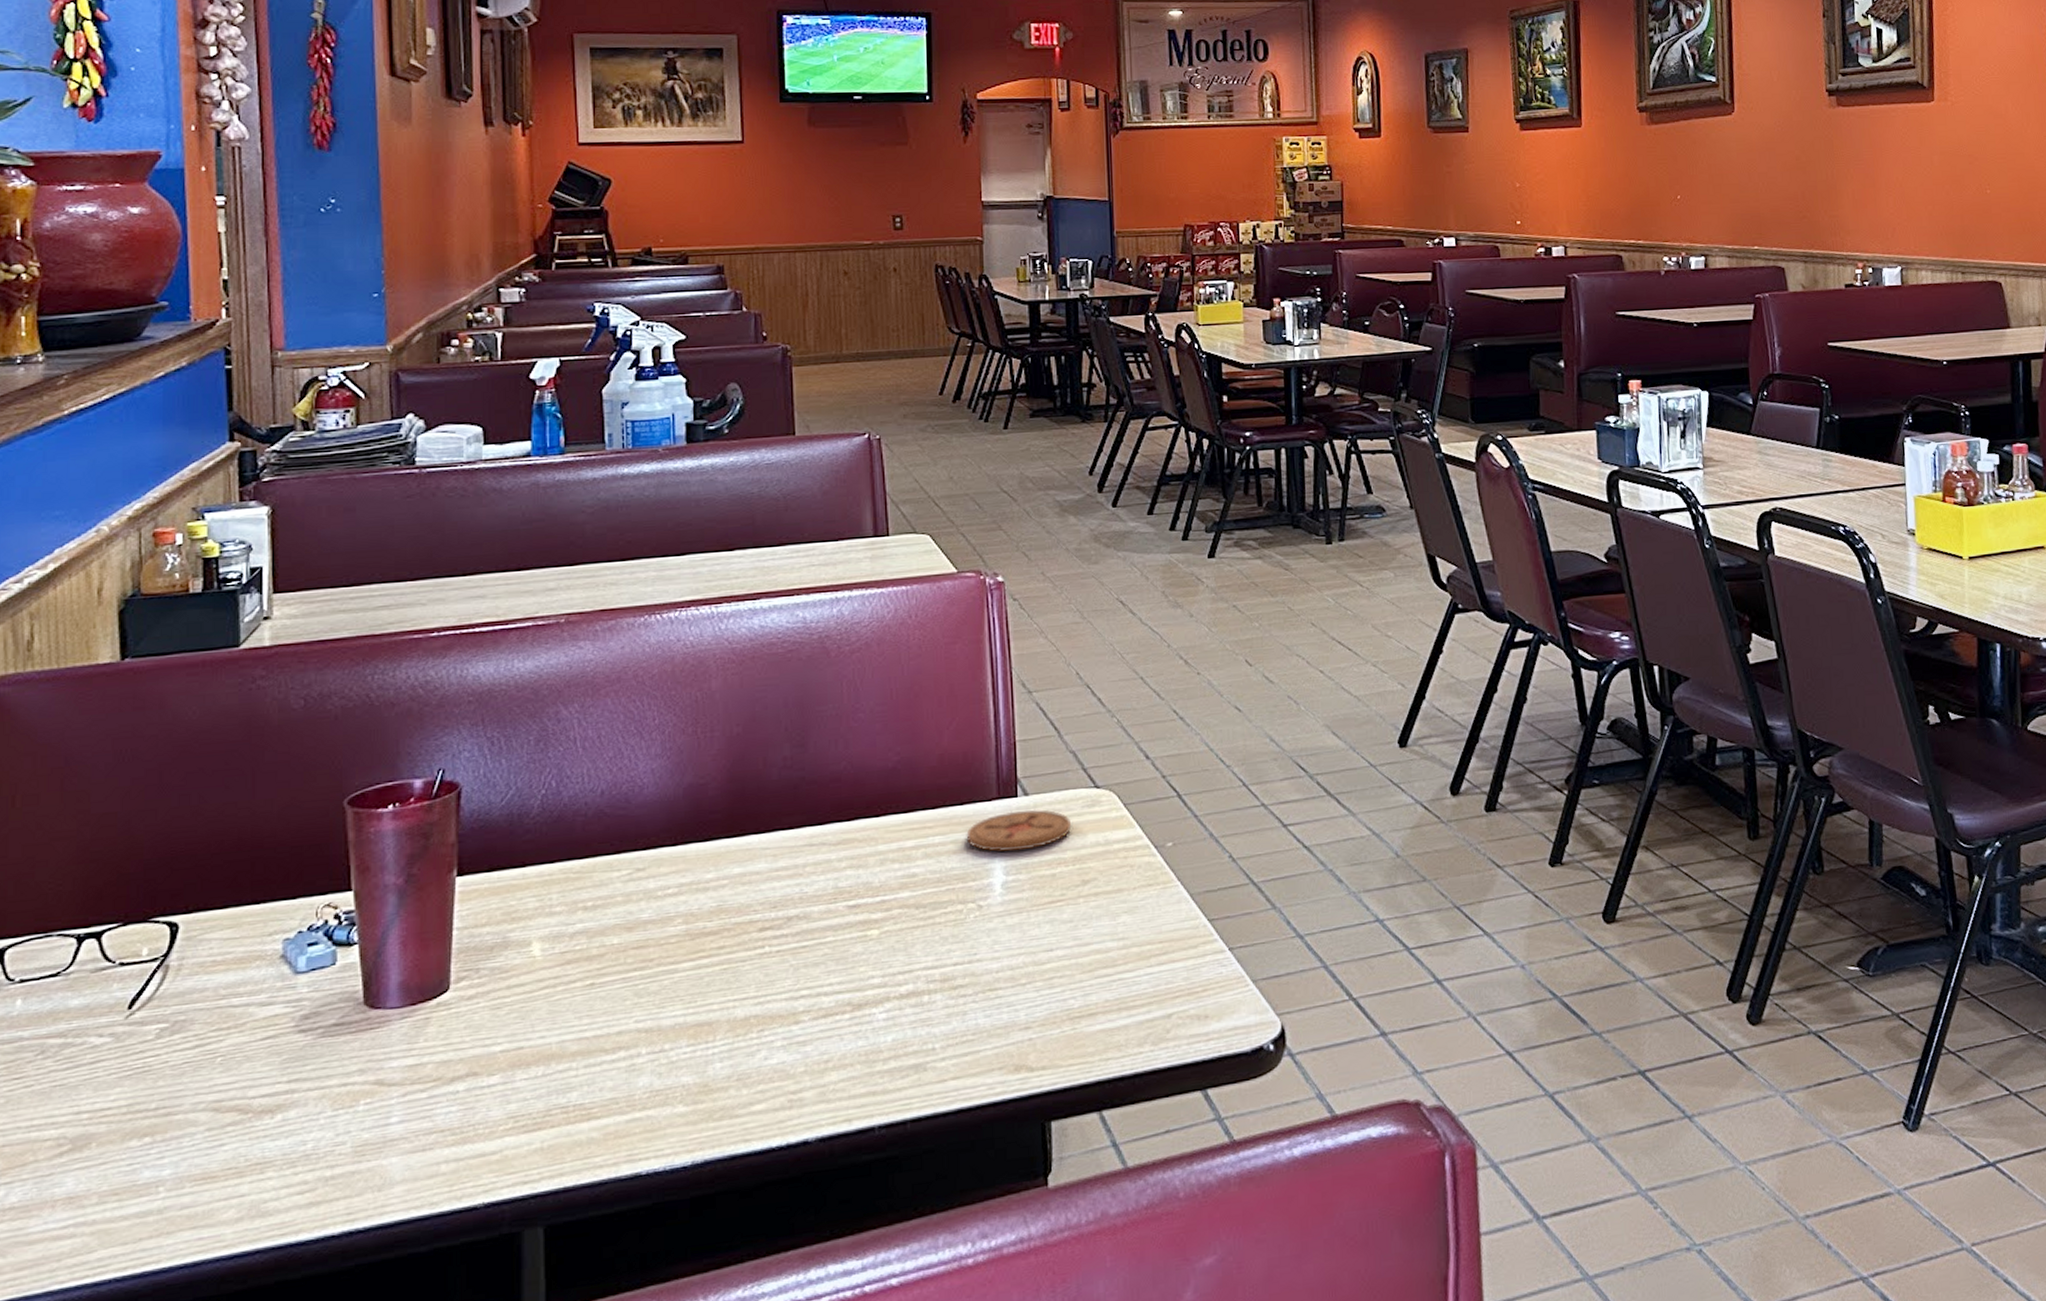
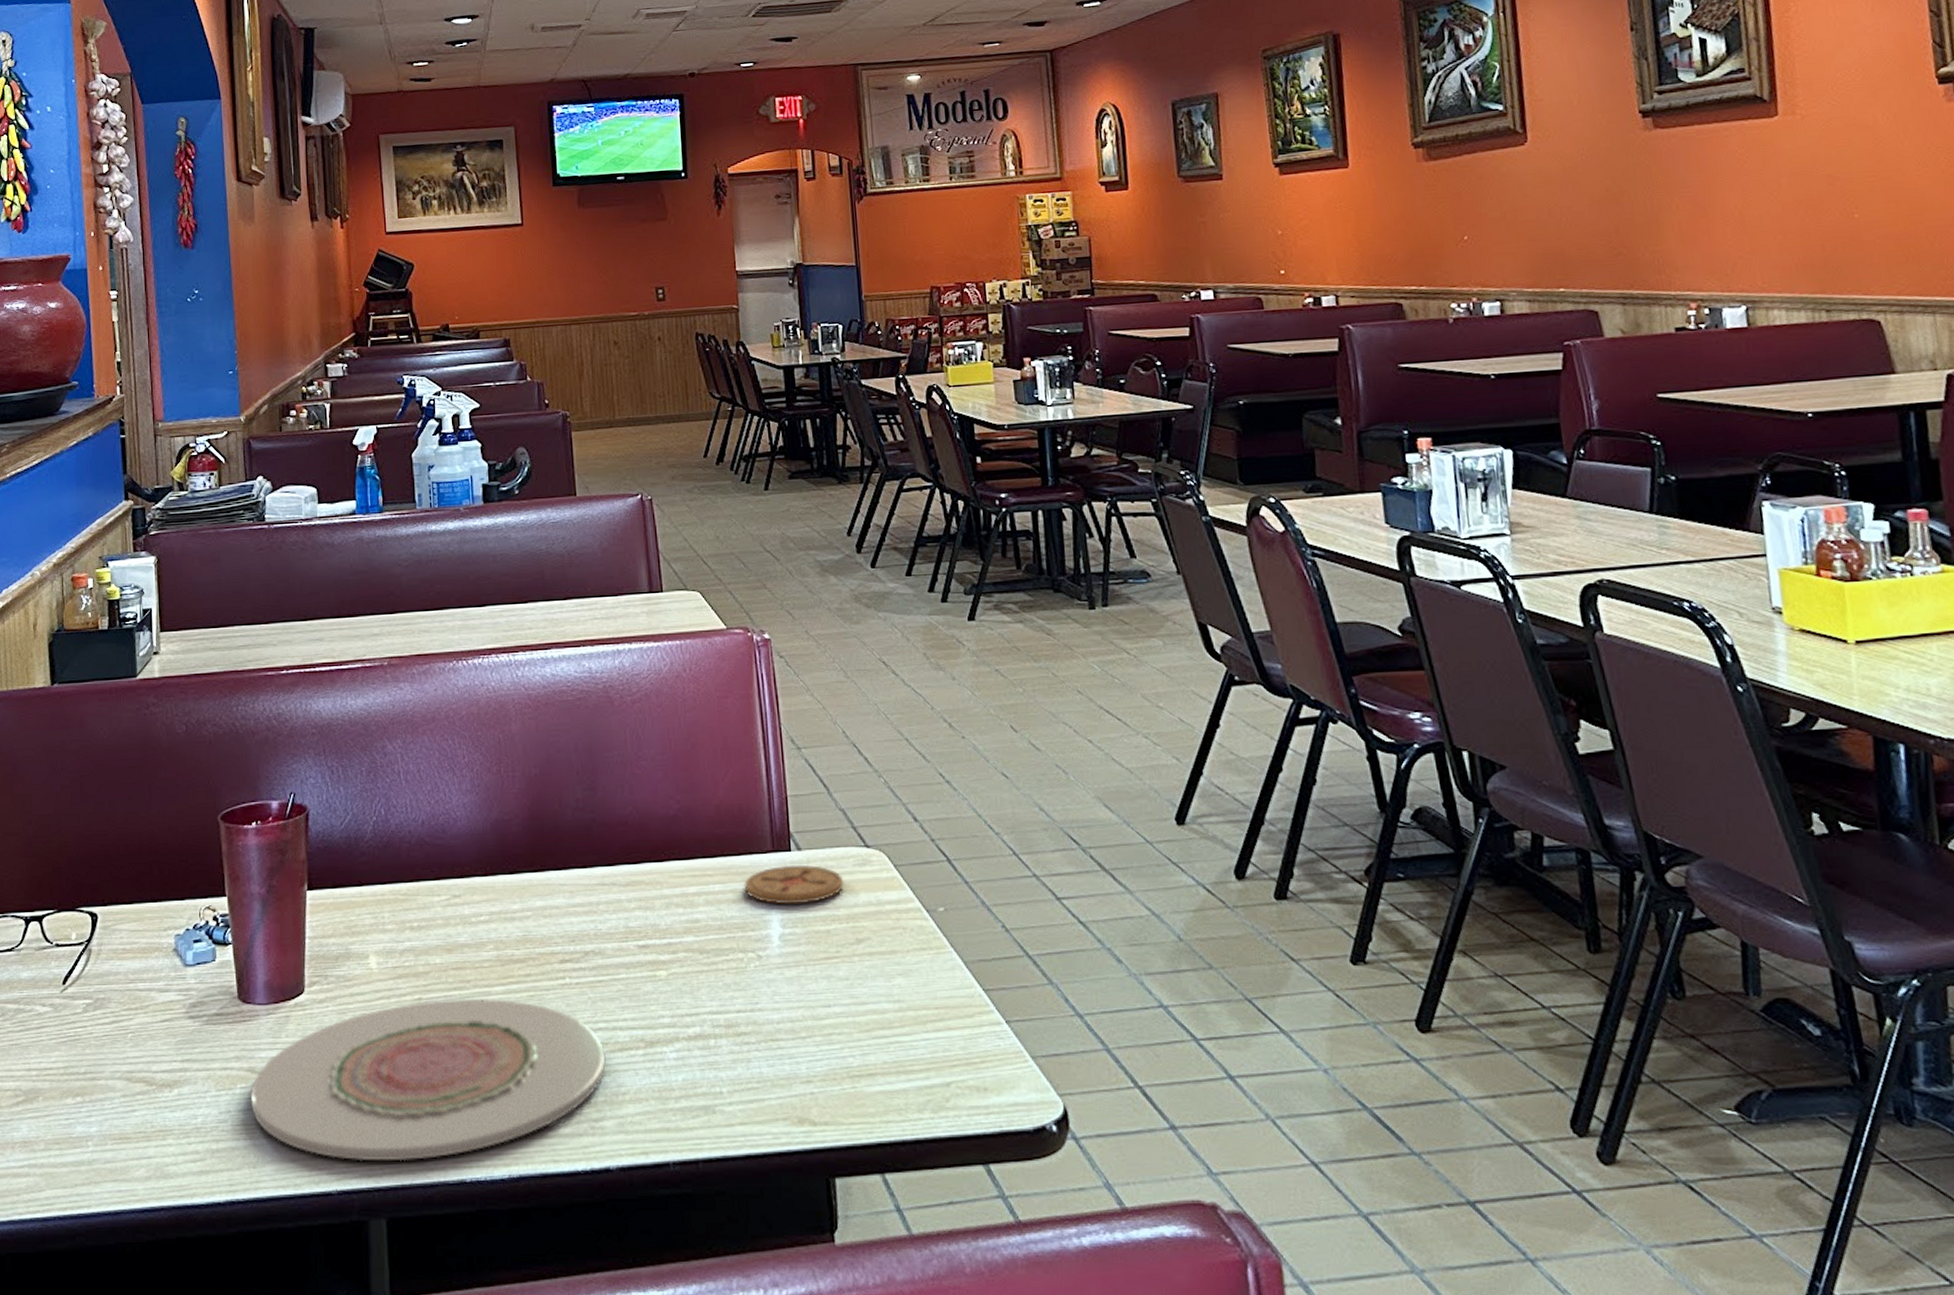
plate: none [378,975,808,1169] -> present [251,998,606,1162]

